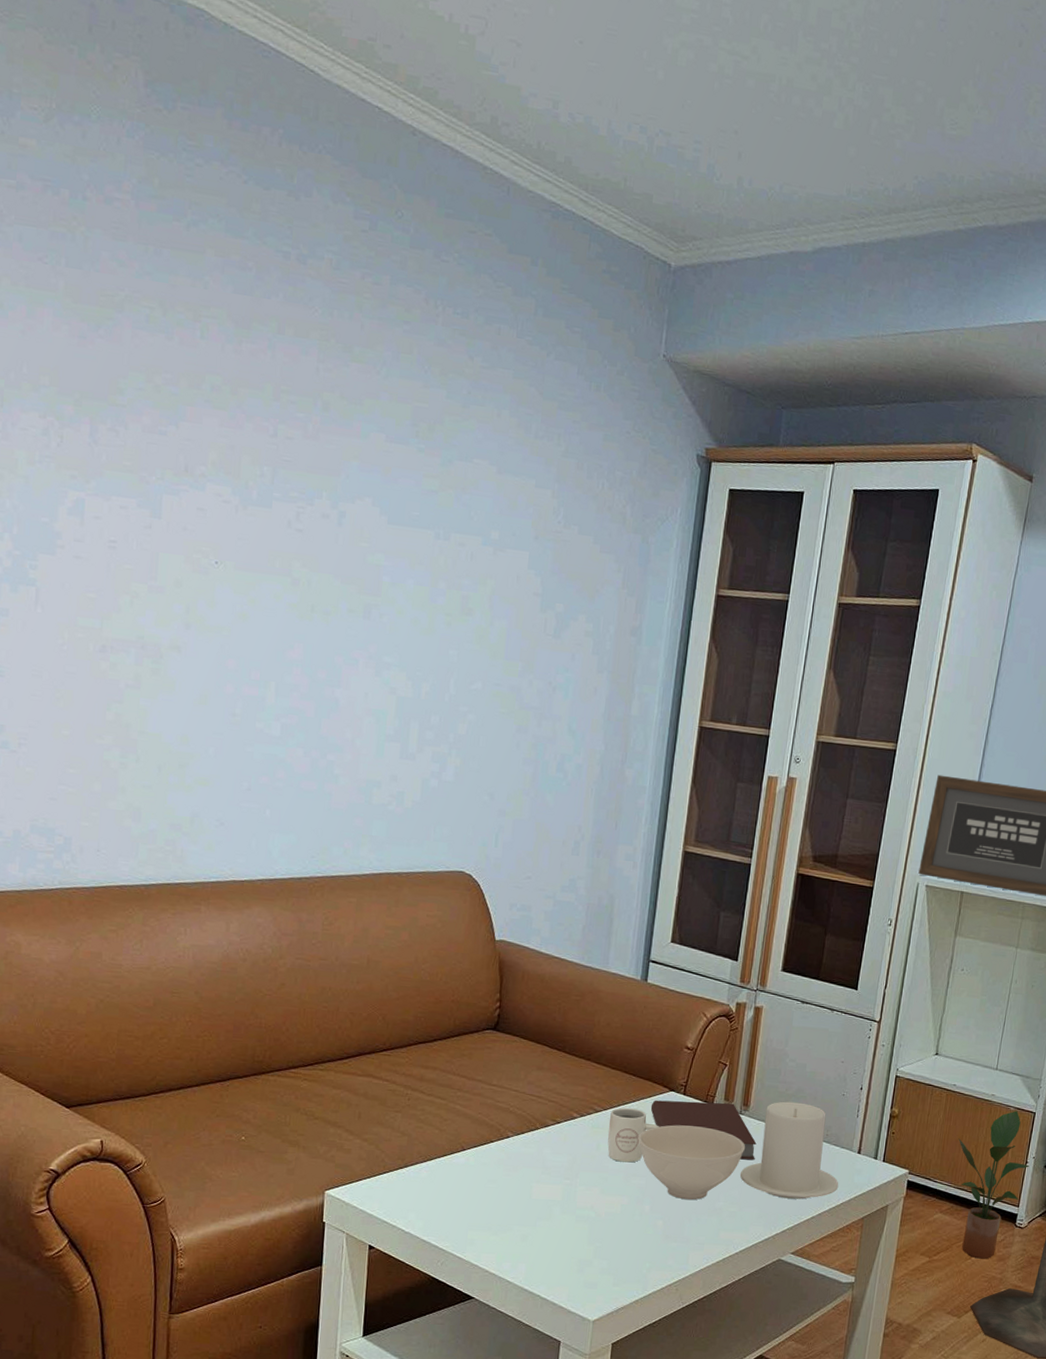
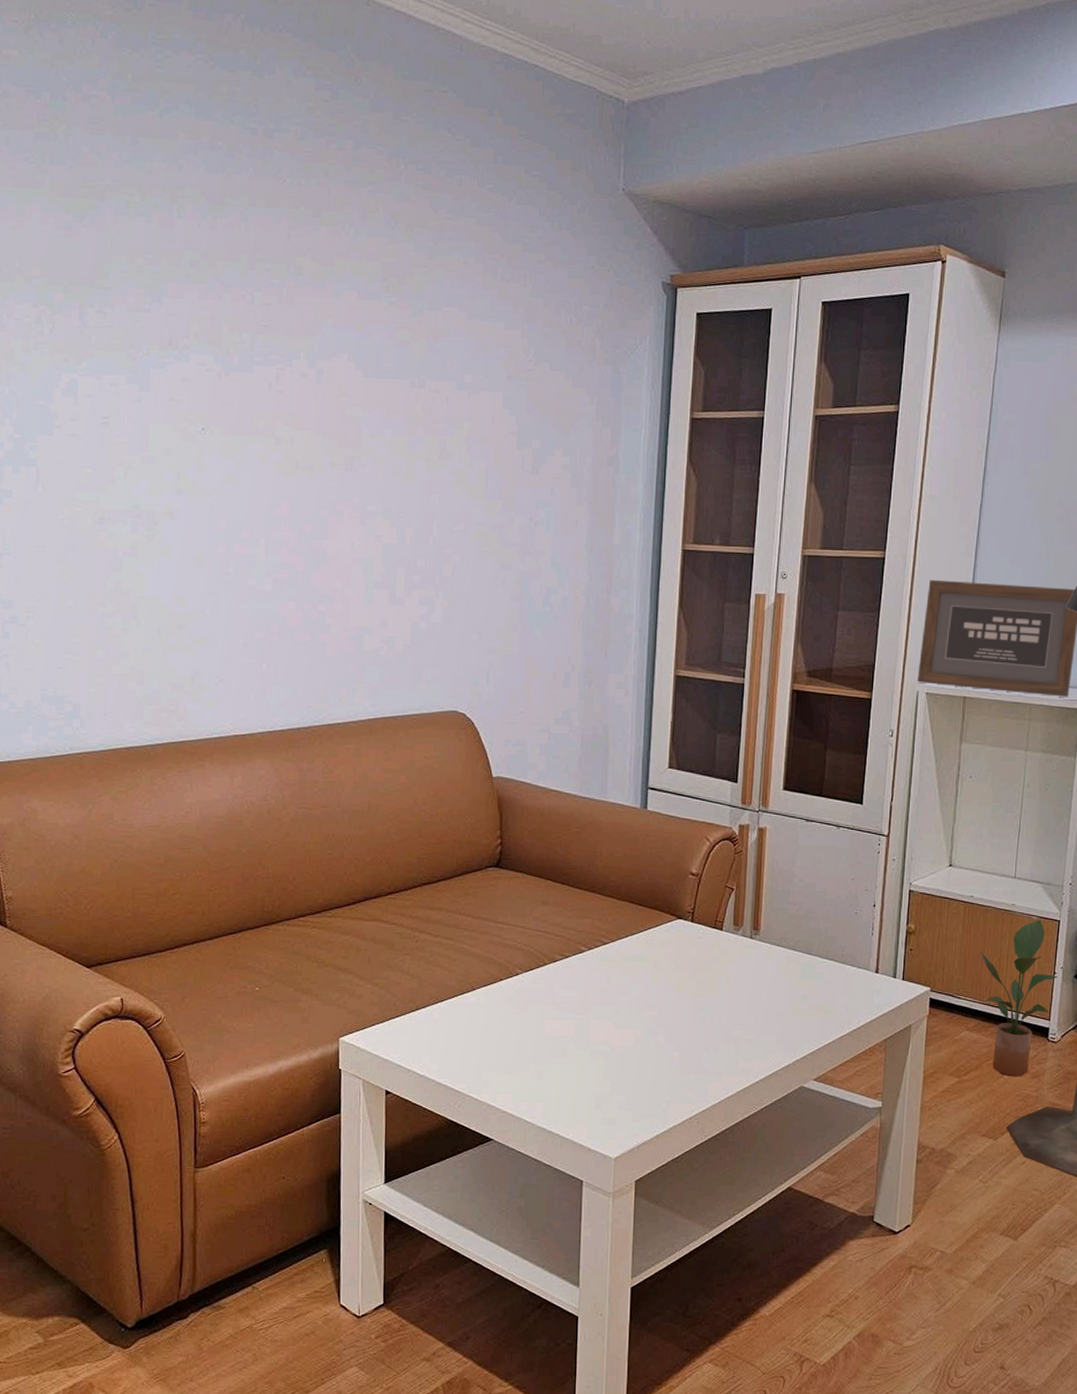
mug: present [607,1108,659,1163] -> none [617,939,669,994]
bowl: present [638,1125,746,1200] -> none [648,953,759,1030]
book: present [650,1100,757,1160] -> none [659,928,770,985]
candle: present [739,1101,839,1199] -> none [754,923,858,1023]

